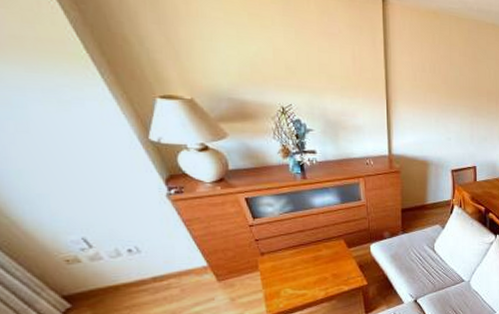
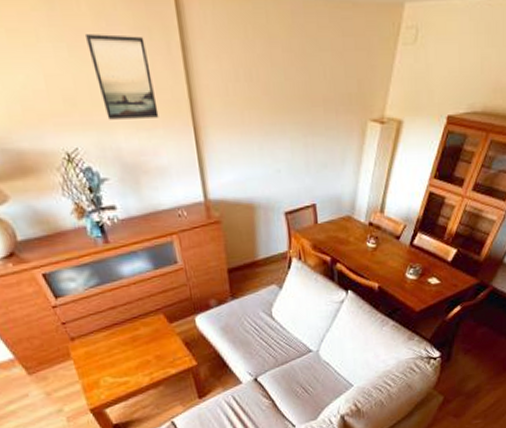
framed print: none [310,24,360,90] -> present [84,33,159,120]

